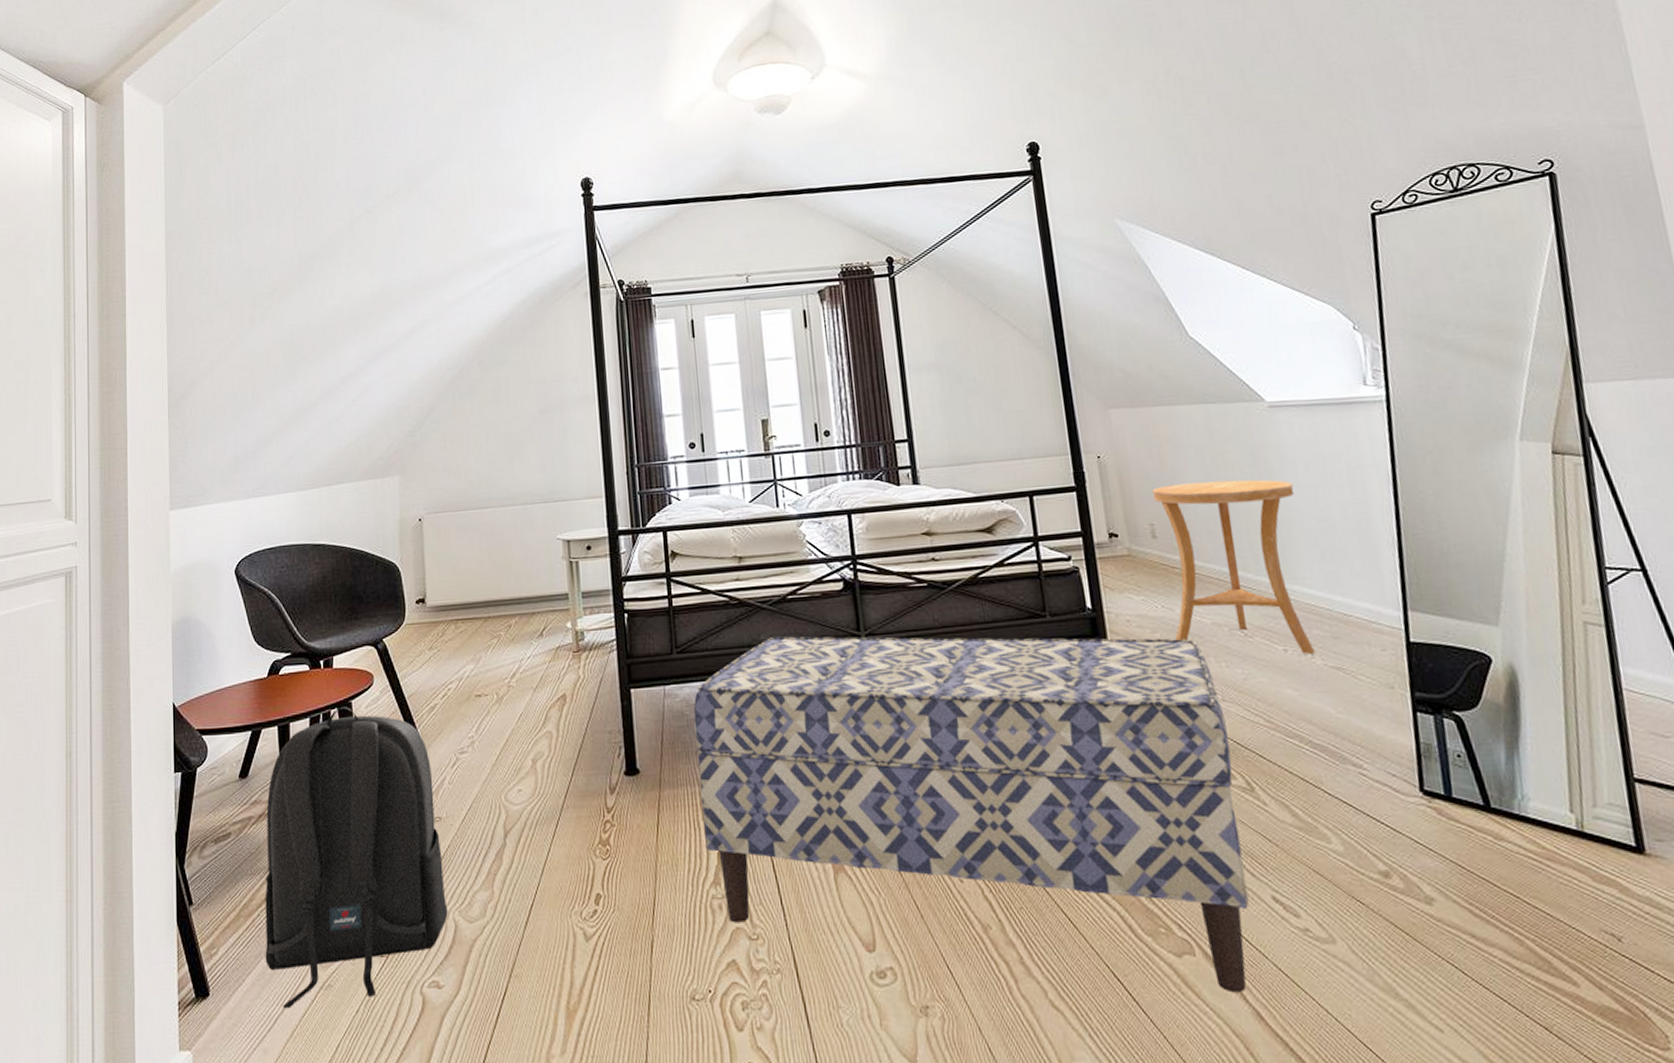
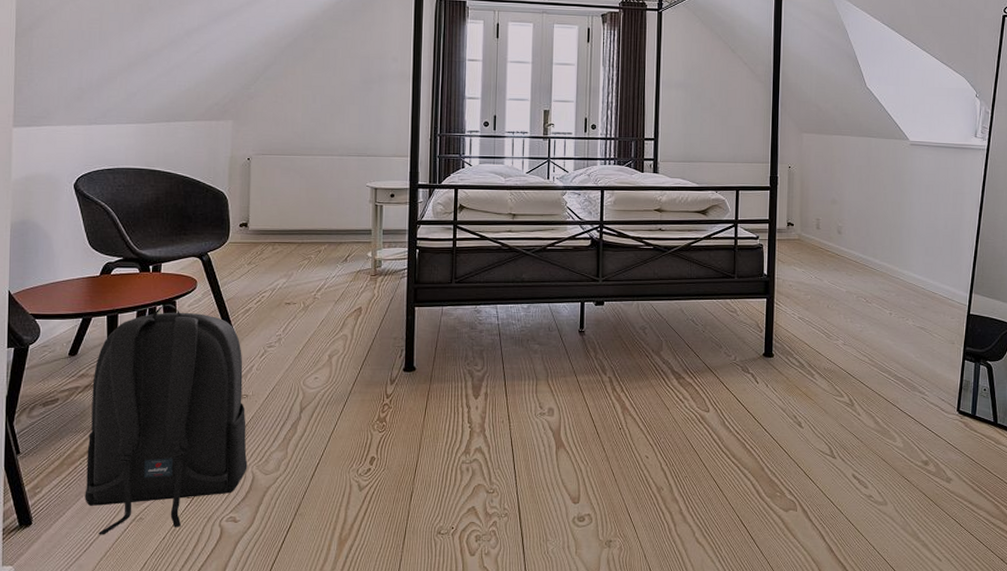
bench: present [693,636,1249,993] -> none [461,277,844,535]
side table: present [1152,479,1316,654] -> none [820,192,917,317]

